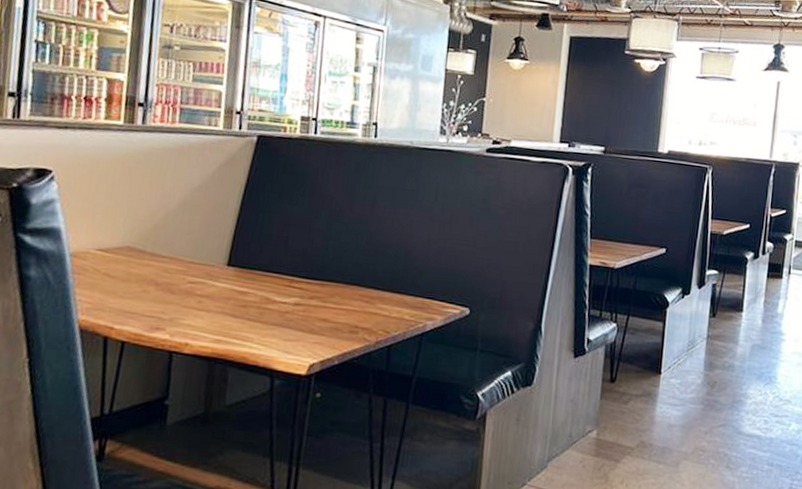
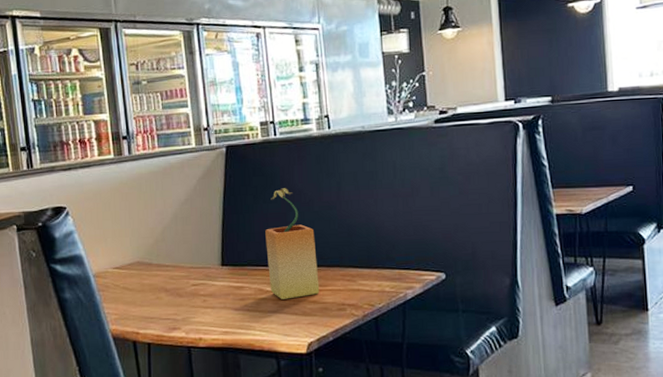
potted plant: none [278,191,340,314] -> present [265,188,320,299]

